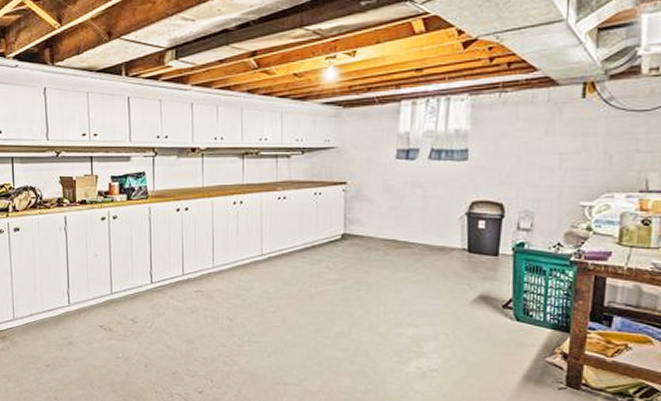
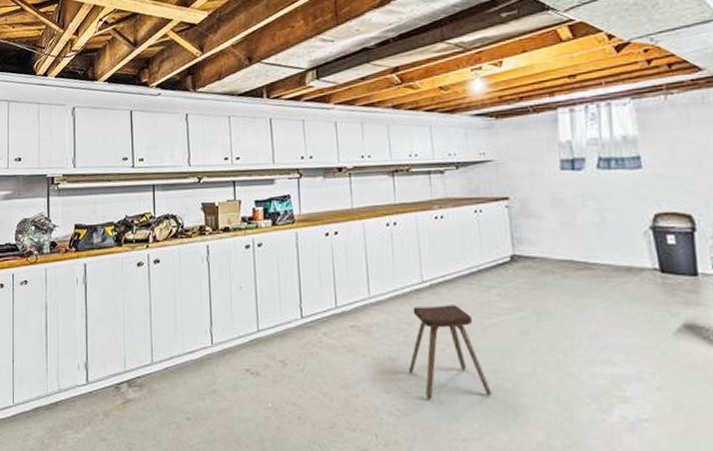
music stool: none [242,275,312,353] -> present [408,305,492,401]

